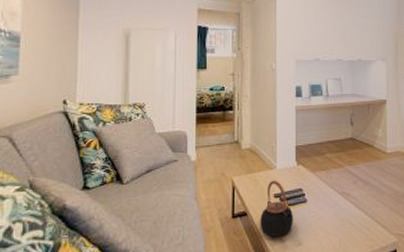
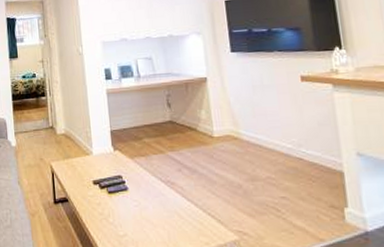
teapot: present [260,180,294,237] -> none [81,166,116,225]

